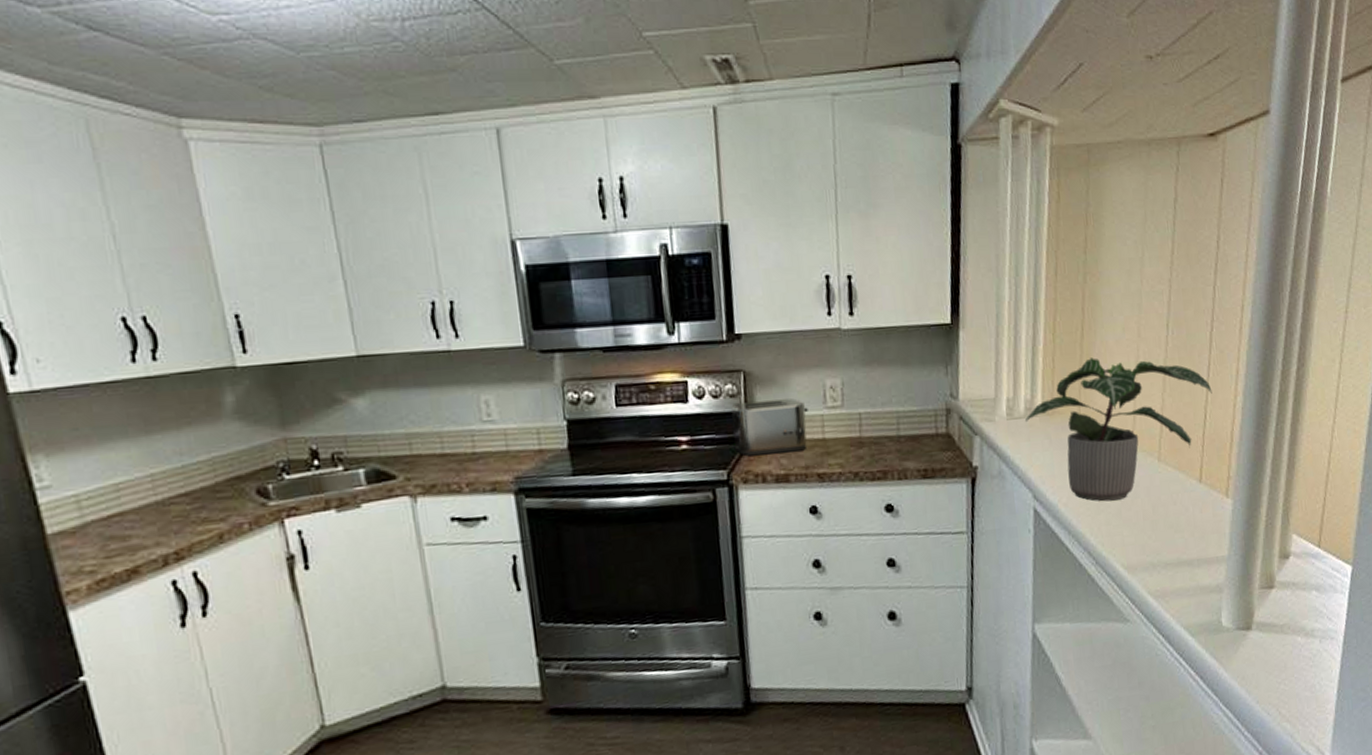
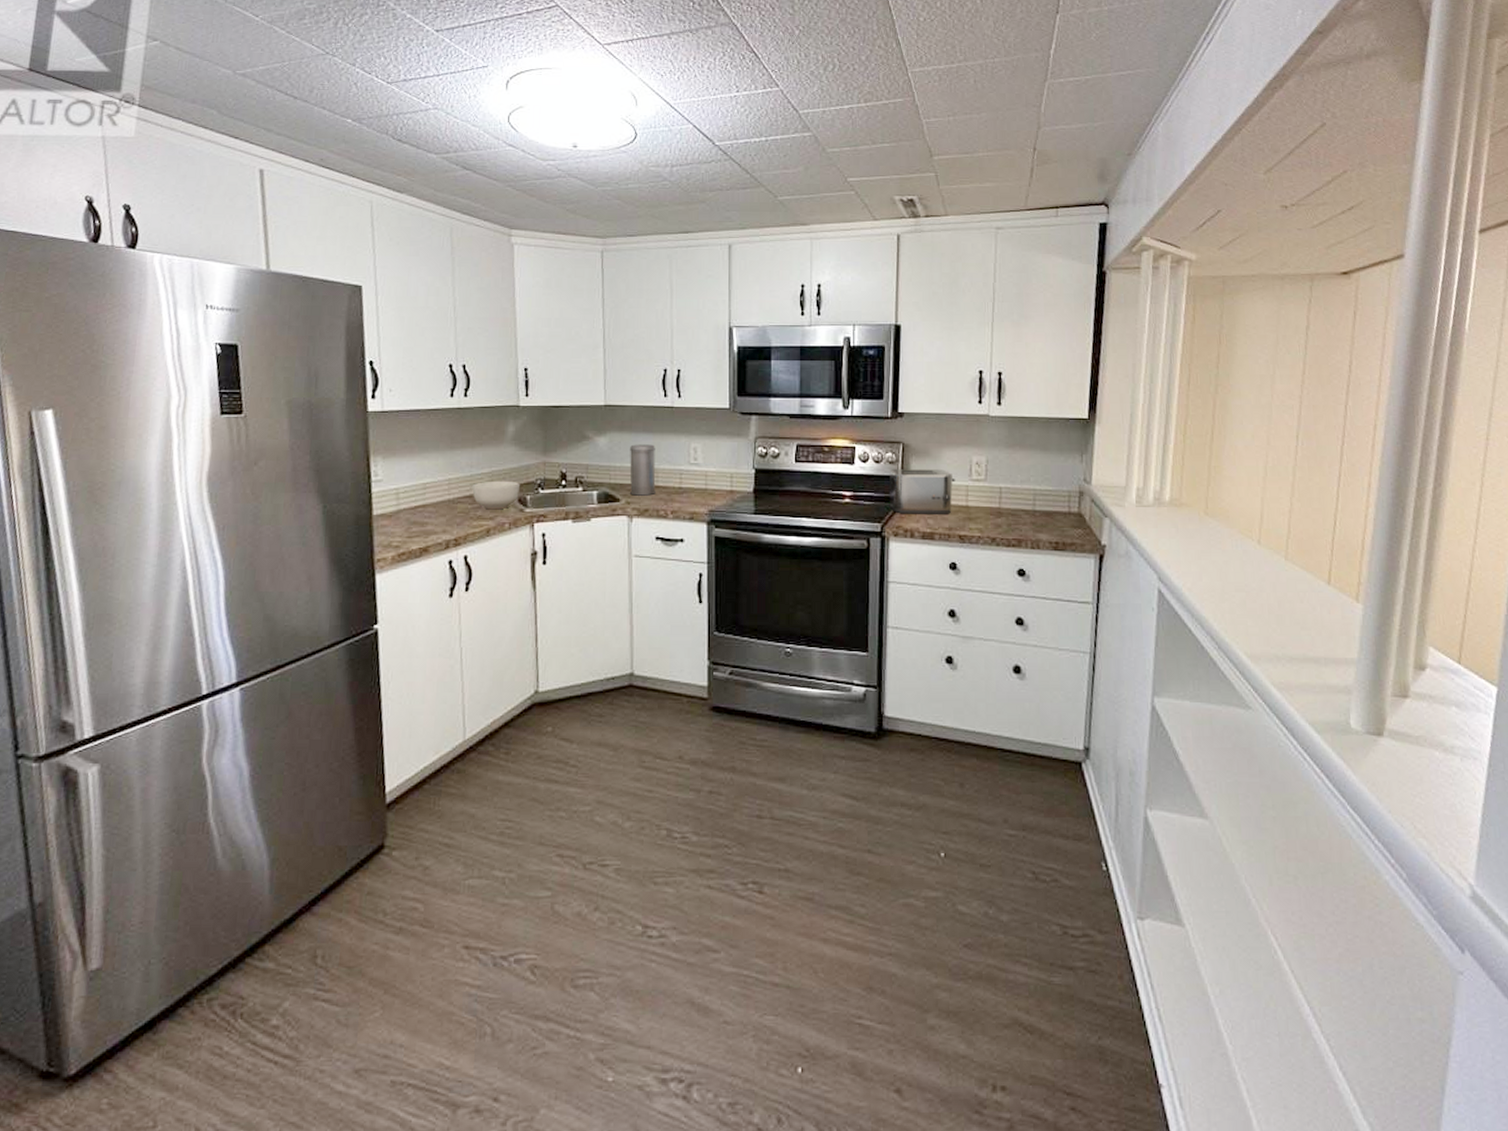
bowl: none [185,467,257,509] -> present [471,480,521,510]
canister: none [400,401,443,470] -> present [630,444,656,496]
potted plant: present [1025,358,1212,502] -> none [1154,459,1343,591]

